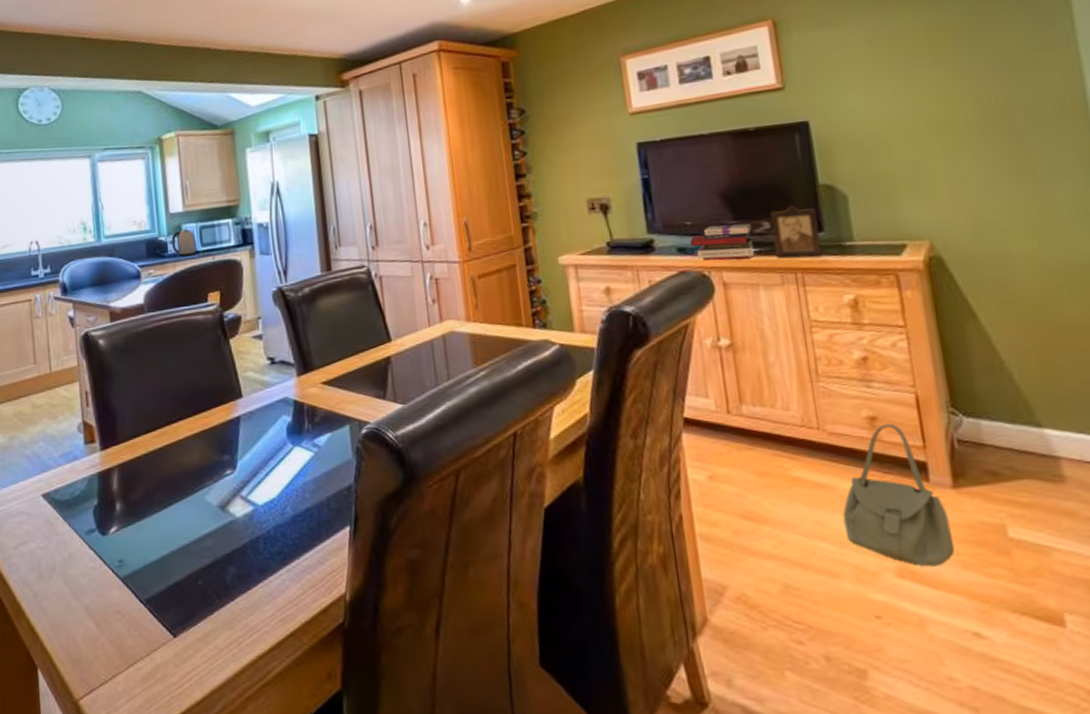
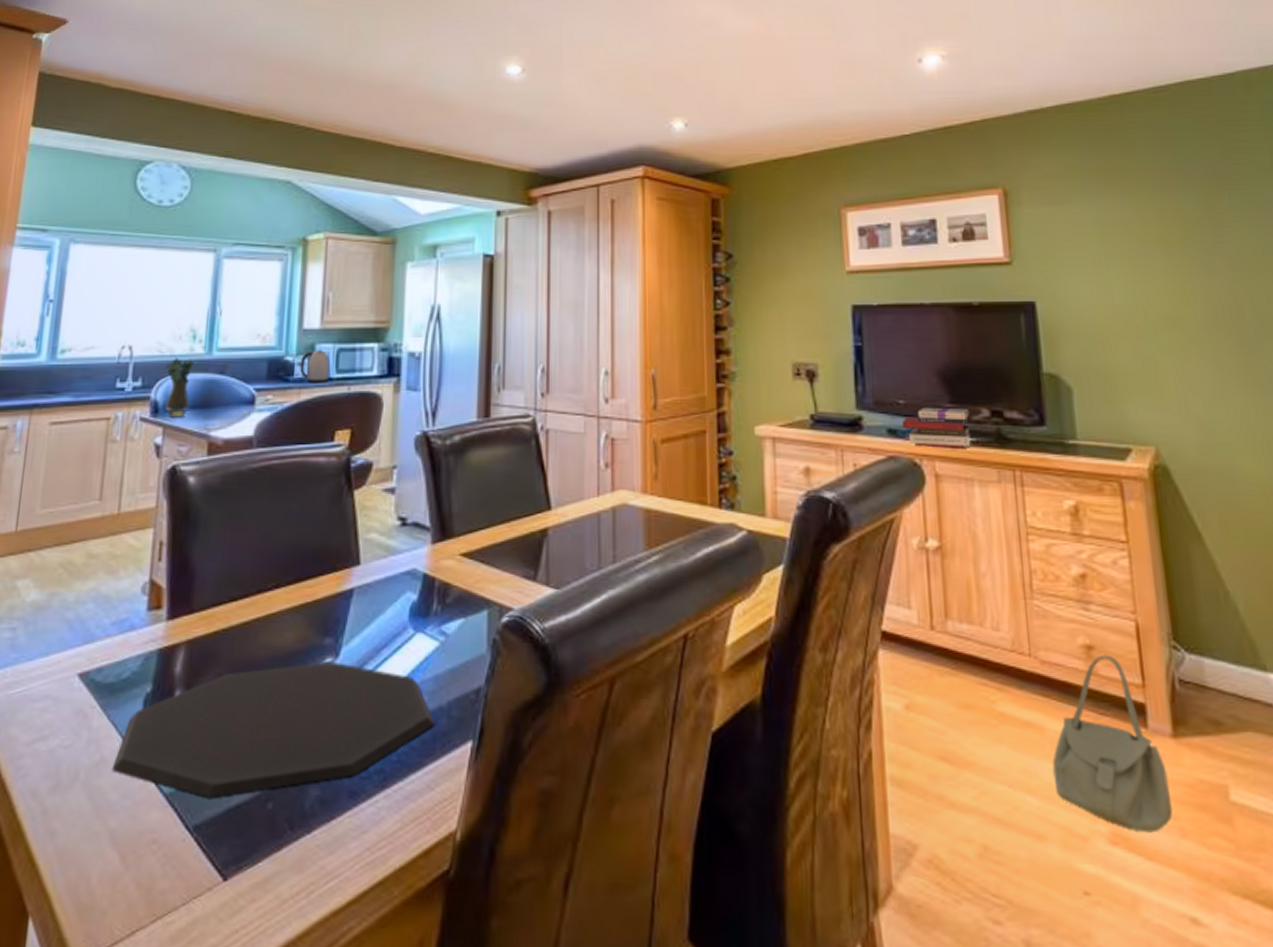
vase: none [66,245,91,295] -> present [165,356,195,418]
placemat: none [78,473,318,580] -> present [111,662,434,799]
photo frame: present [770,205,823,258] -> none [990,392,1043,454]

